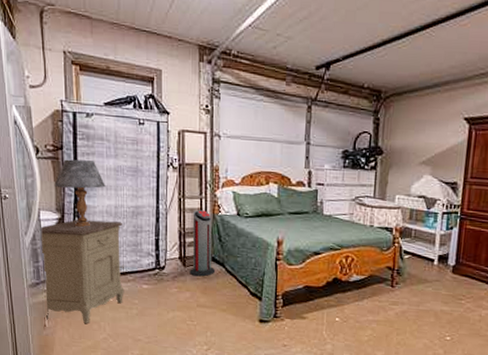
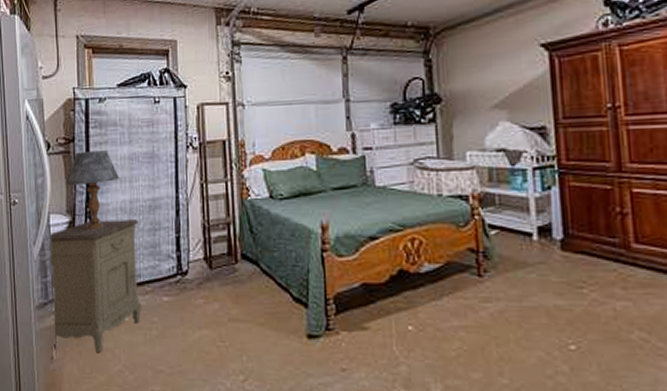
air purifier: present [189,210,216,277] -> none [217,196,248,281]

